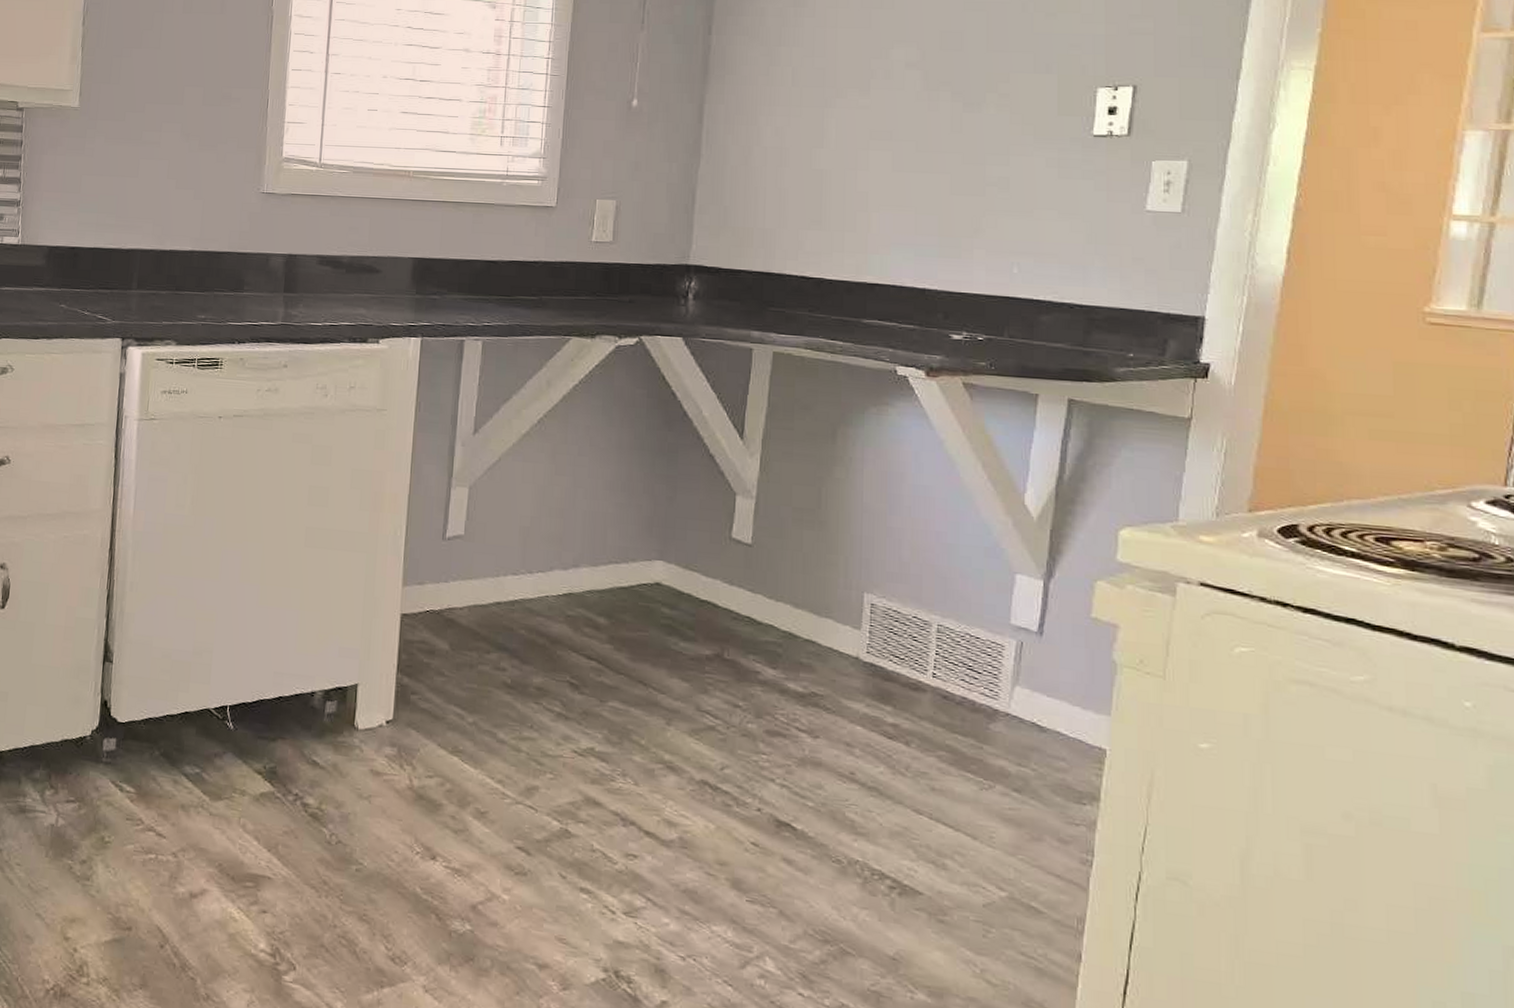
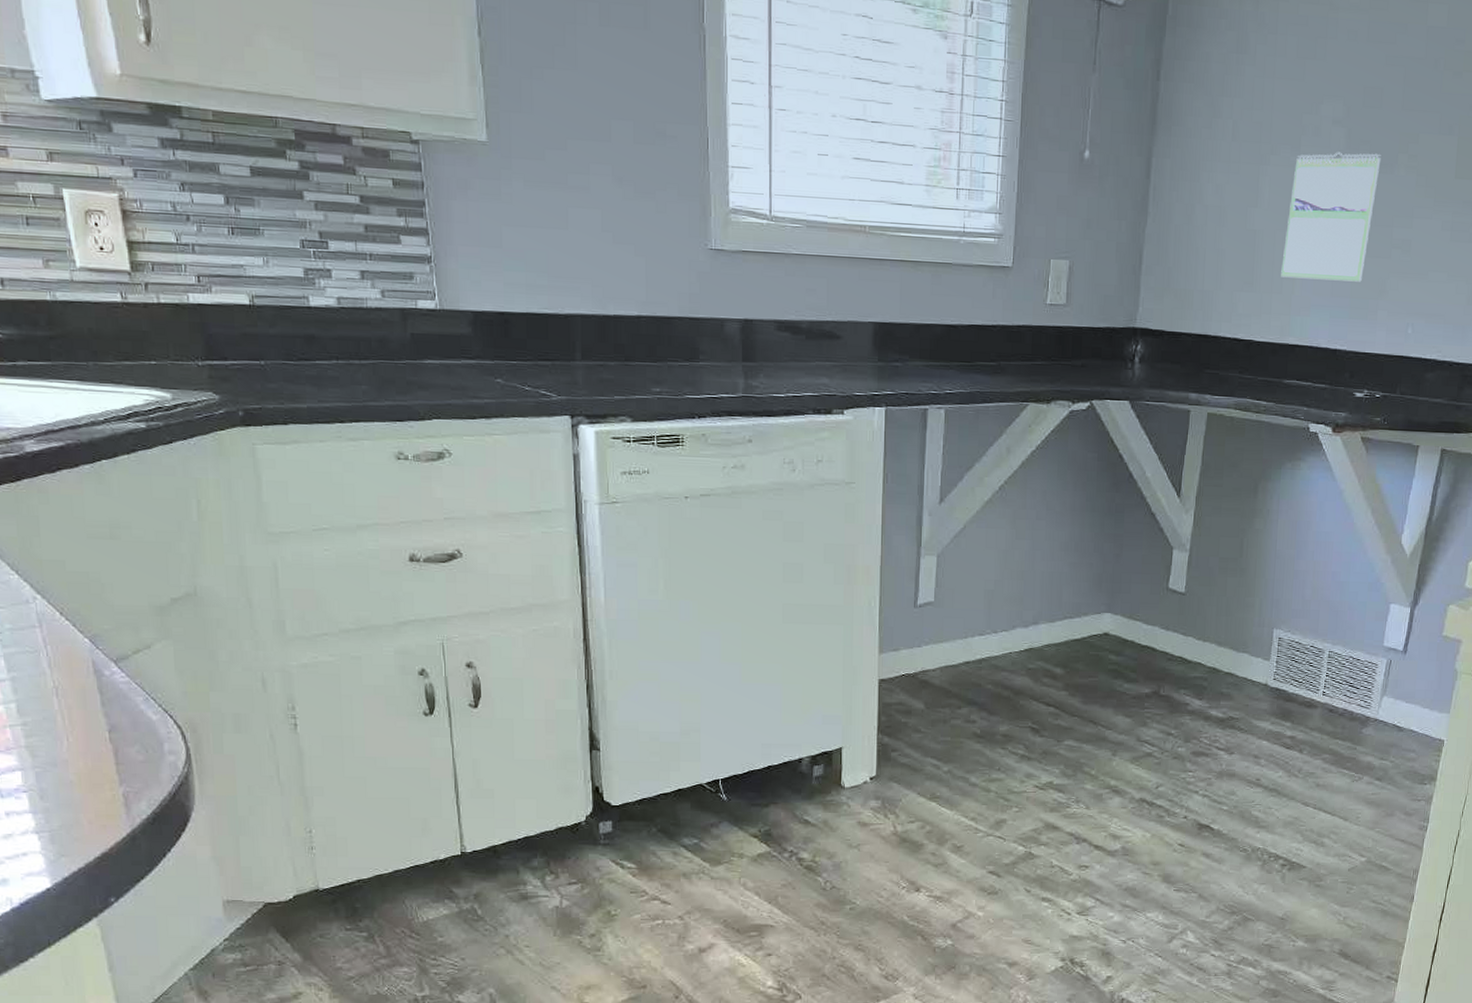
calendar: none [854,93,966,220] -> present [1281,152,1381,282]

